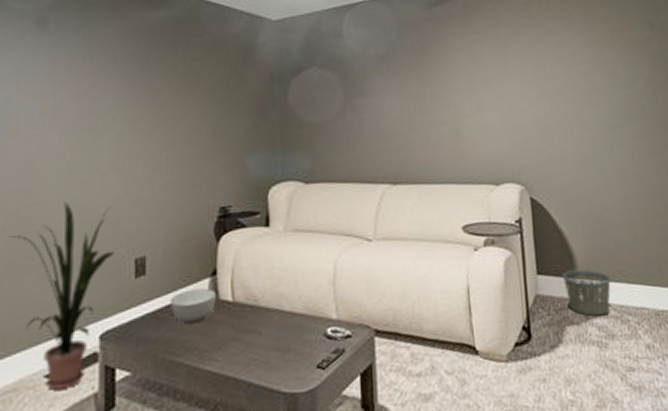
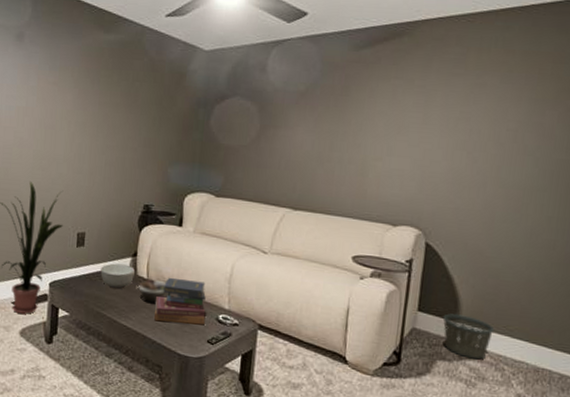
succulent planter: none [223,300,262,332] -> present [138,279,169,303]
books: none [247,290,311,356] -> present [154,277,206,325]

